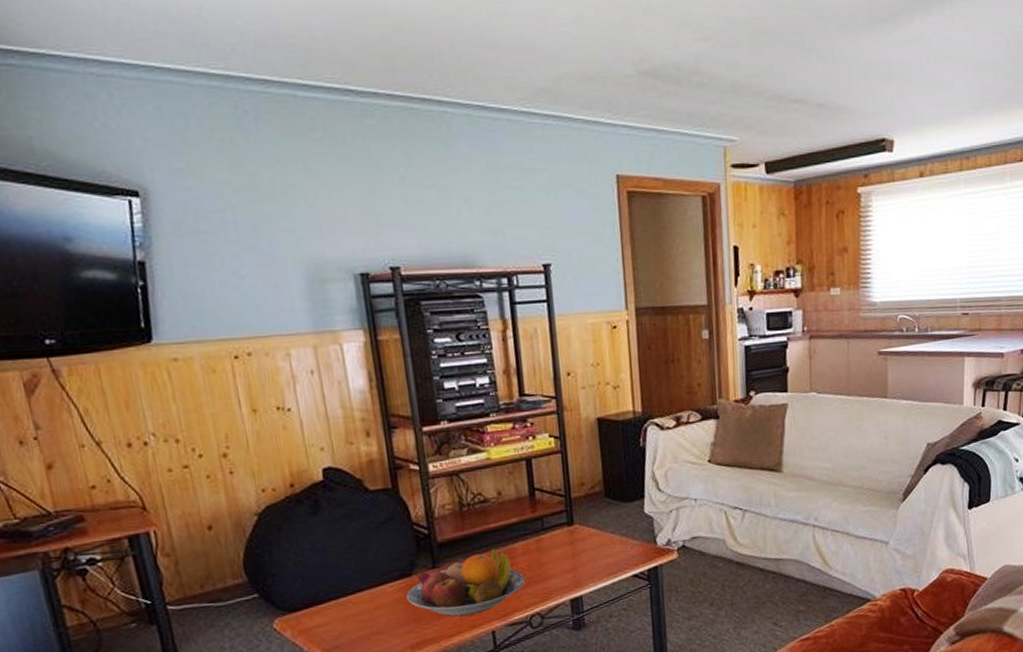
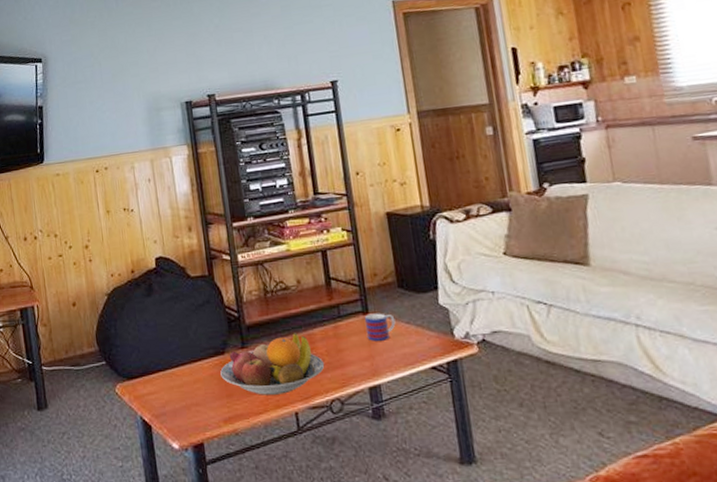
mug: none [569,524,601,553] -> present [364,313,396,341]

